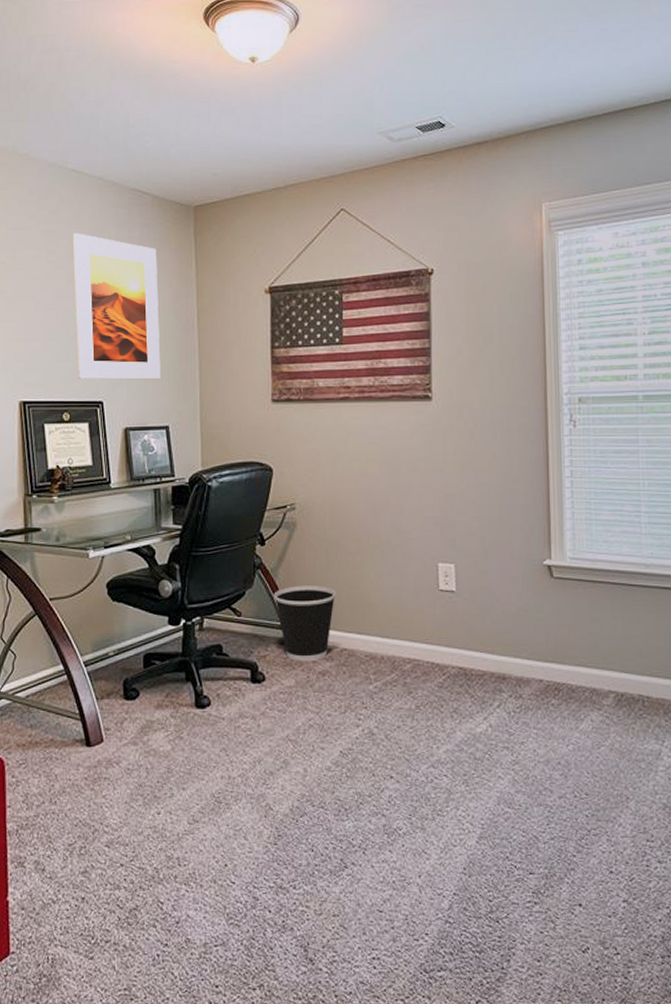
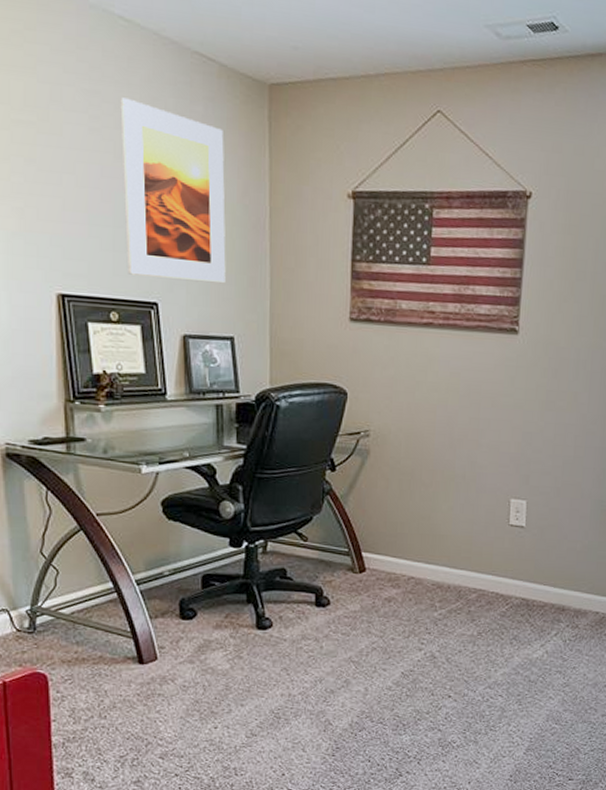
wastebasket: present [274,586,337,661] -> none [342,513,407,588]

